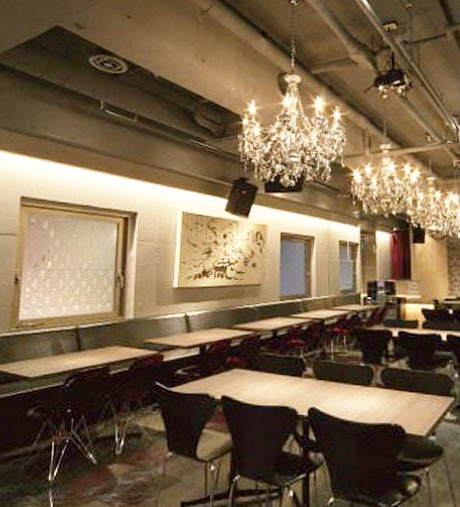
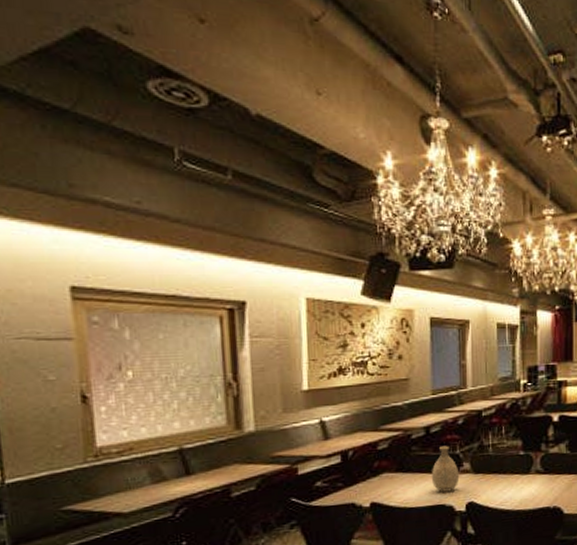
vase: none [276,349,303,394] -> present [431,445,460,492]

